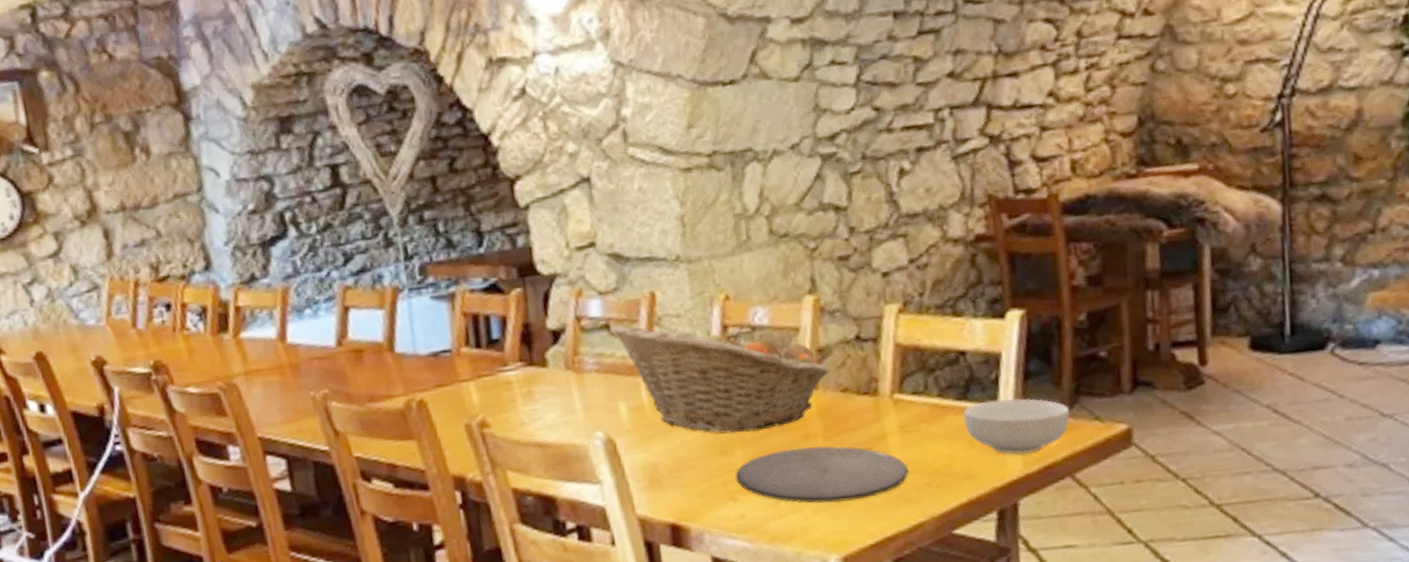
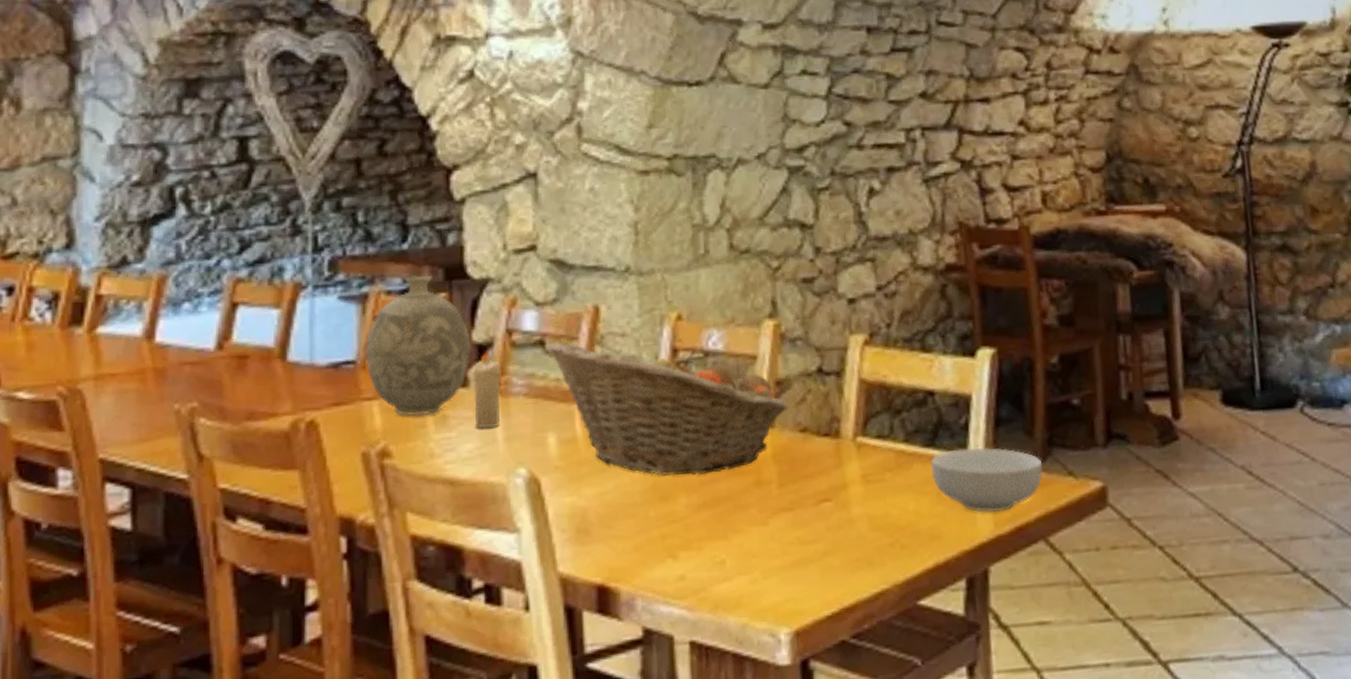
decorative vase: none [457,273,548,393] -> present [364,275,471,416]
candle: none [551,334,578,401] -> present [473,349,501,429]
plate: present [735,445,909,504] -> none [676,494,871,565]

